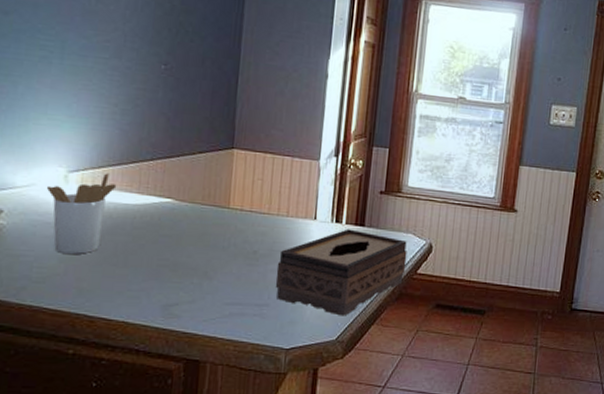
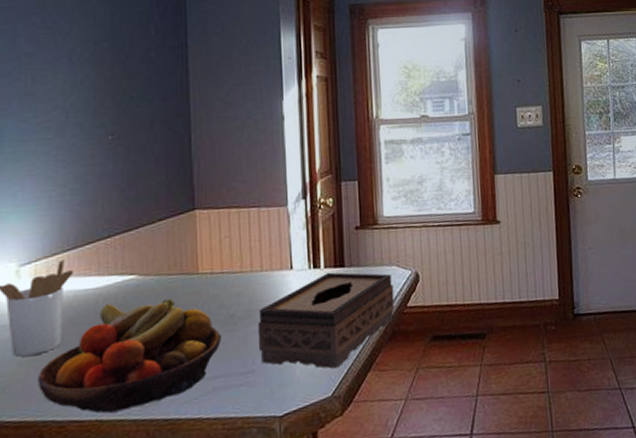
fruit bowl: none [74,220,243,318] -> present [37,299,221,413]

